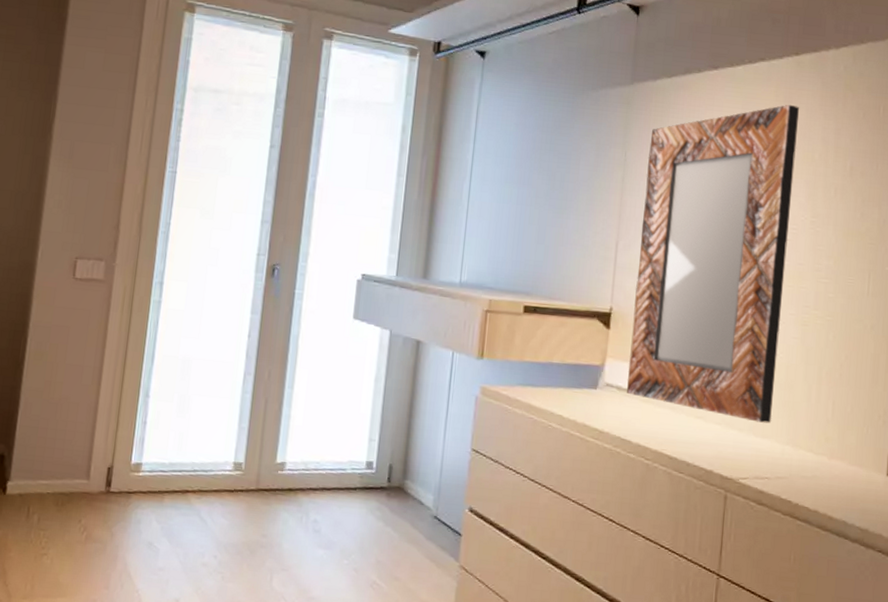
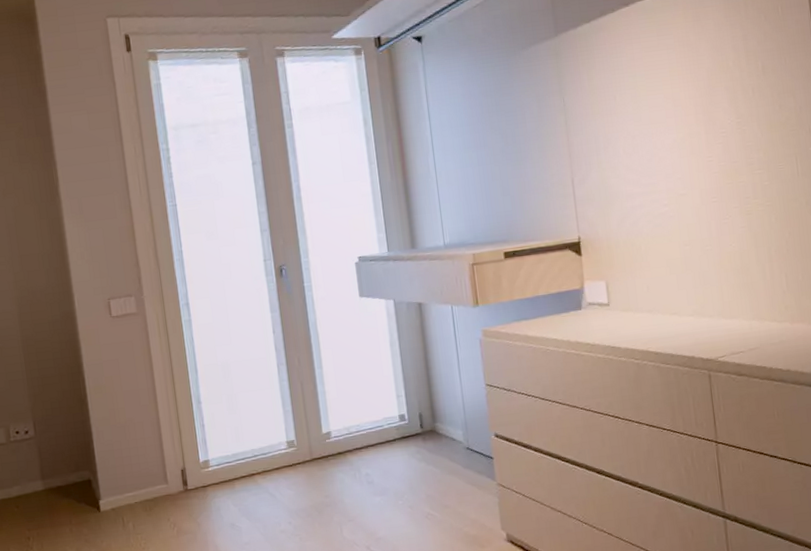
home mirror: present [627,104,799,424] -> none [582,22,736,308]

